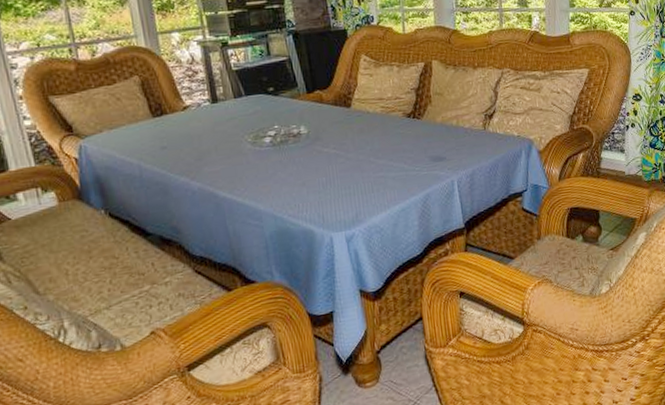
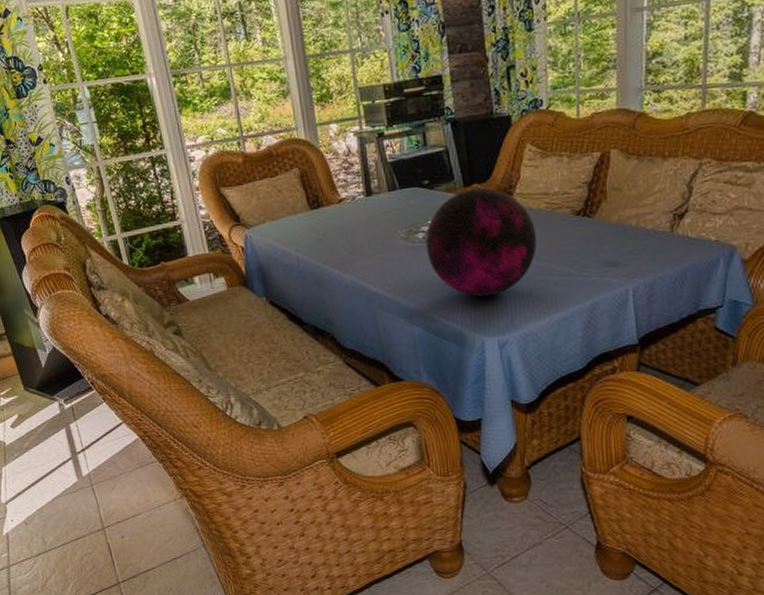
decorative orb: none [273,93,376,196] -> present [425,187,537,297]

